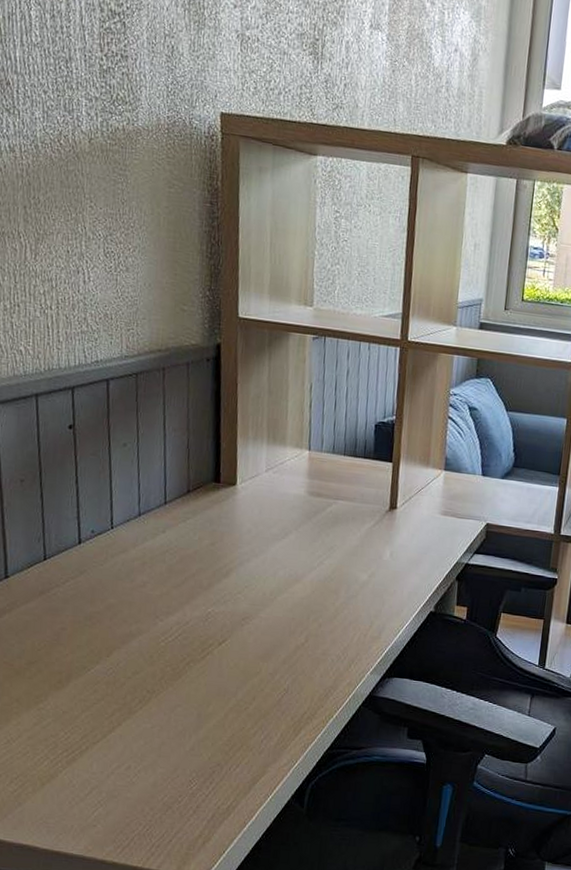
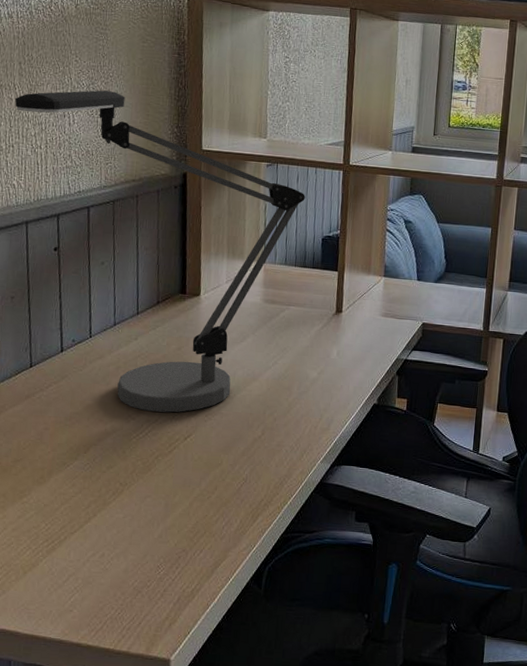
desk lamp: none [19,242,357,615] -> present [14,90,305,413]

